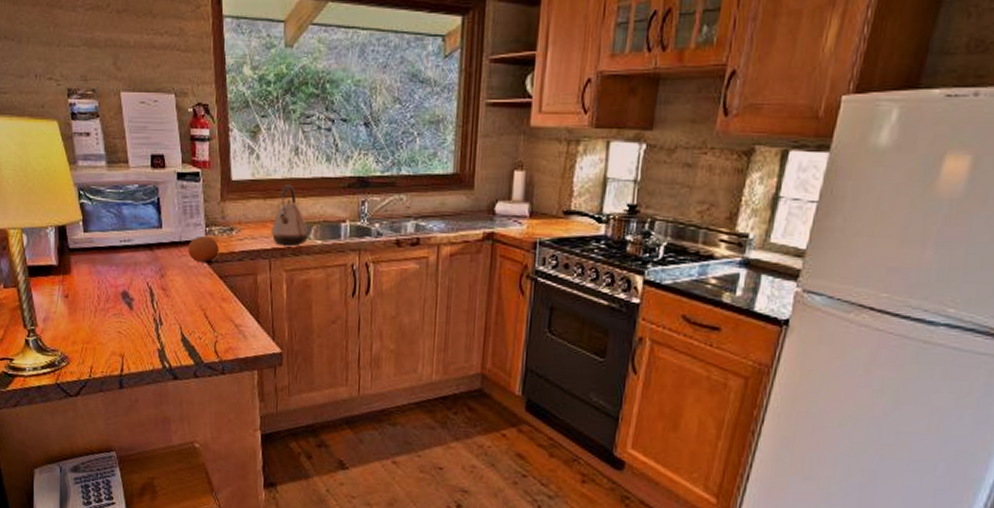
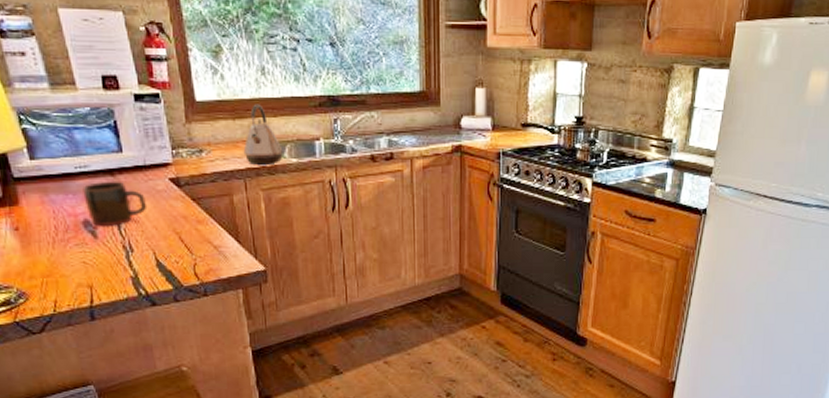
mug: none [125,255,179,299] -> present [82,181,148,226]
fruit: present [188,236,219,262] -> none [154,159,189,185]

